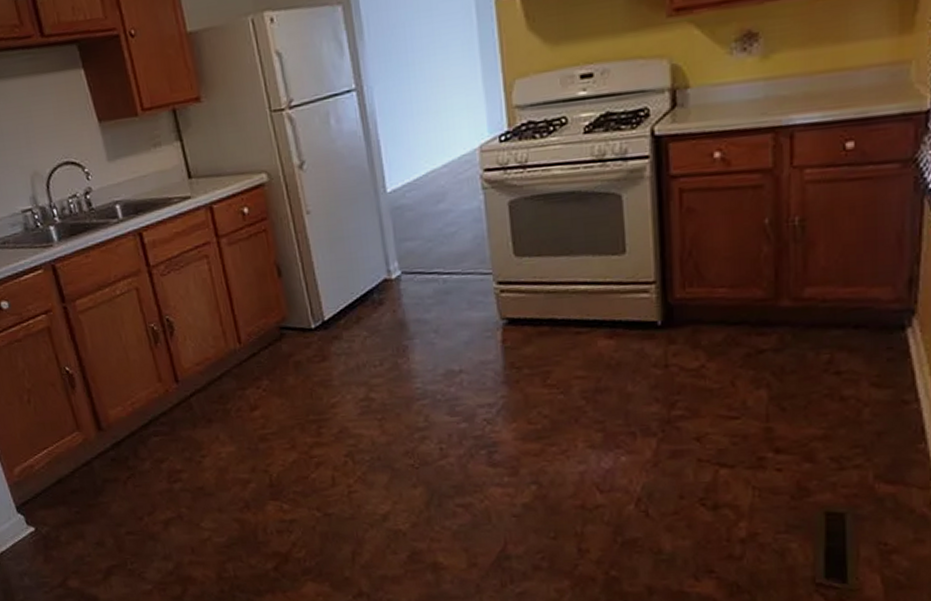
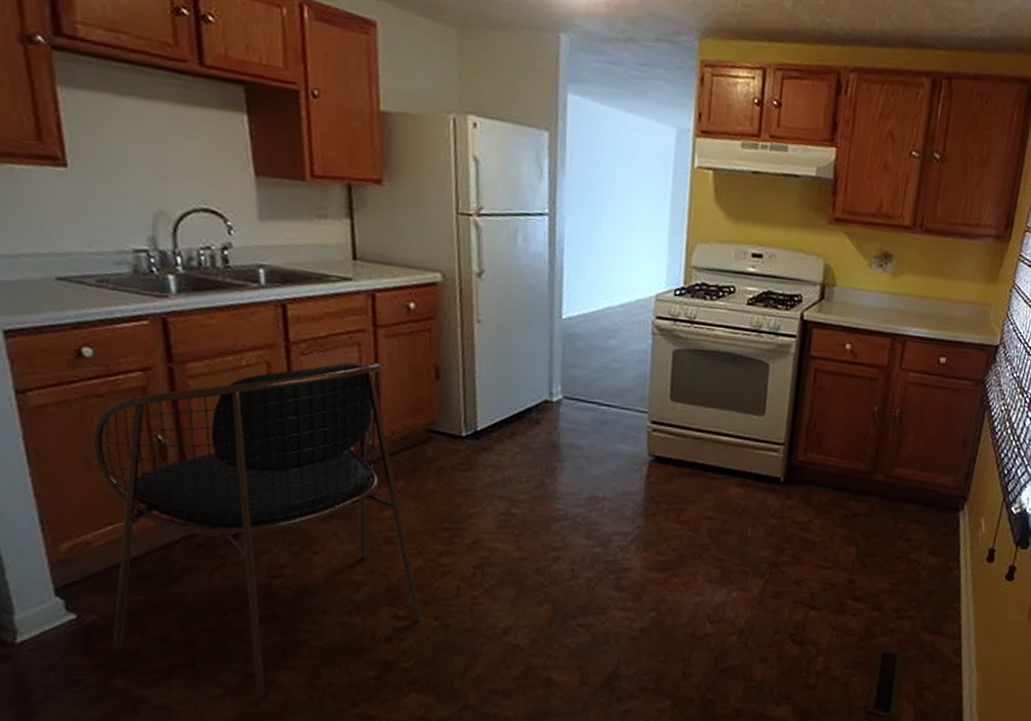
dining chair: none [20,271,305,591] -> present [94,362,422,697]

